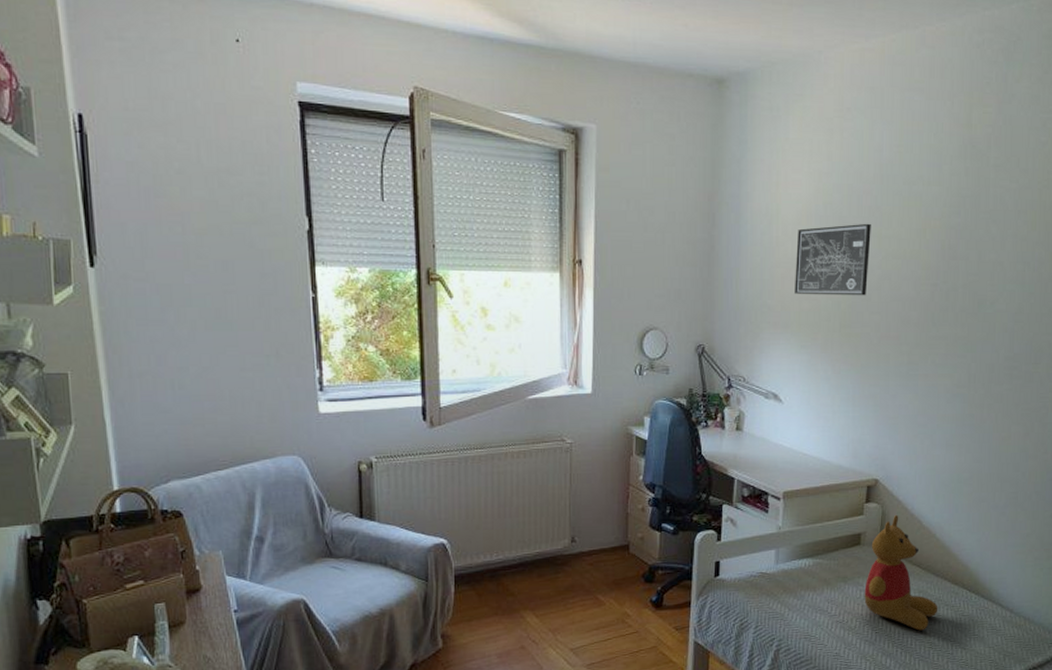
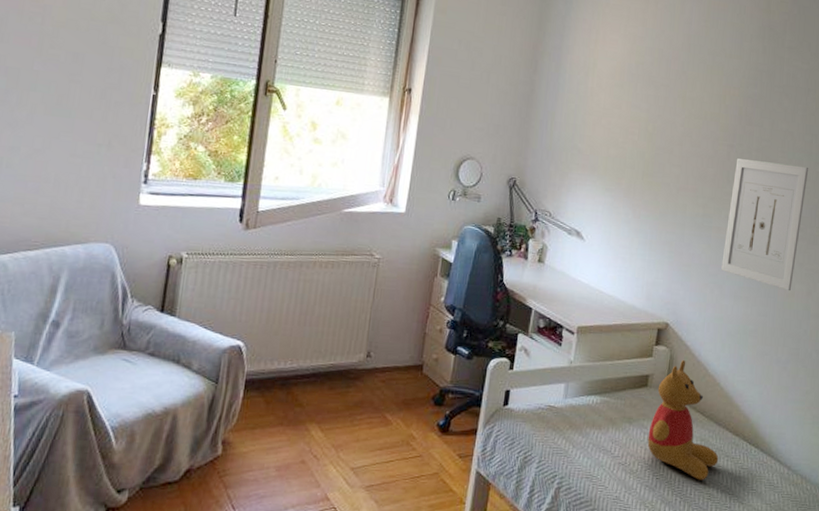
wall art: present [795,223,871,296] -> none [604,83,677,149]
wall art: none [931,298,1021,434] -> present [721,158,808,291]

